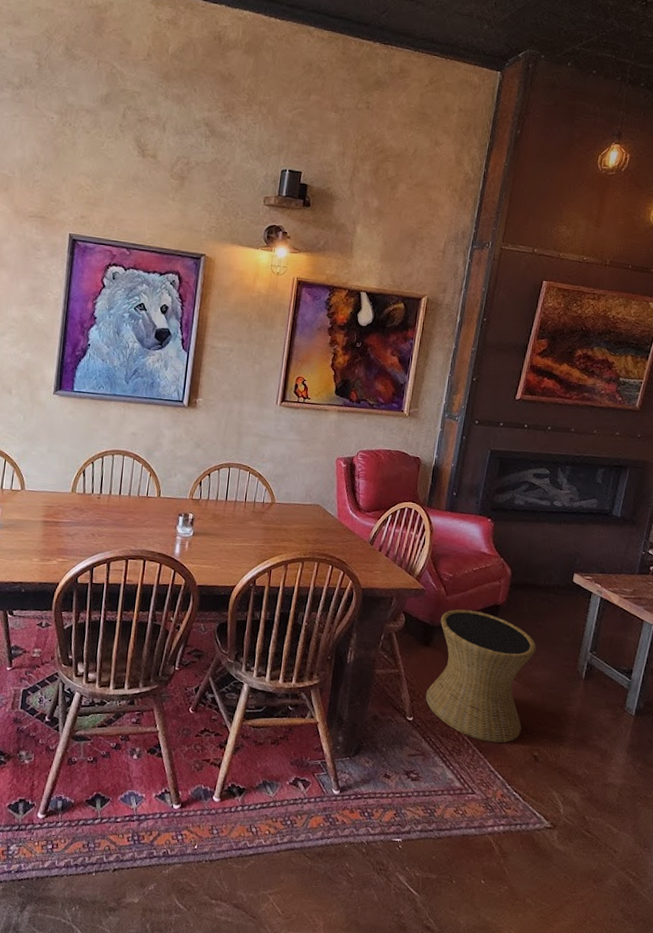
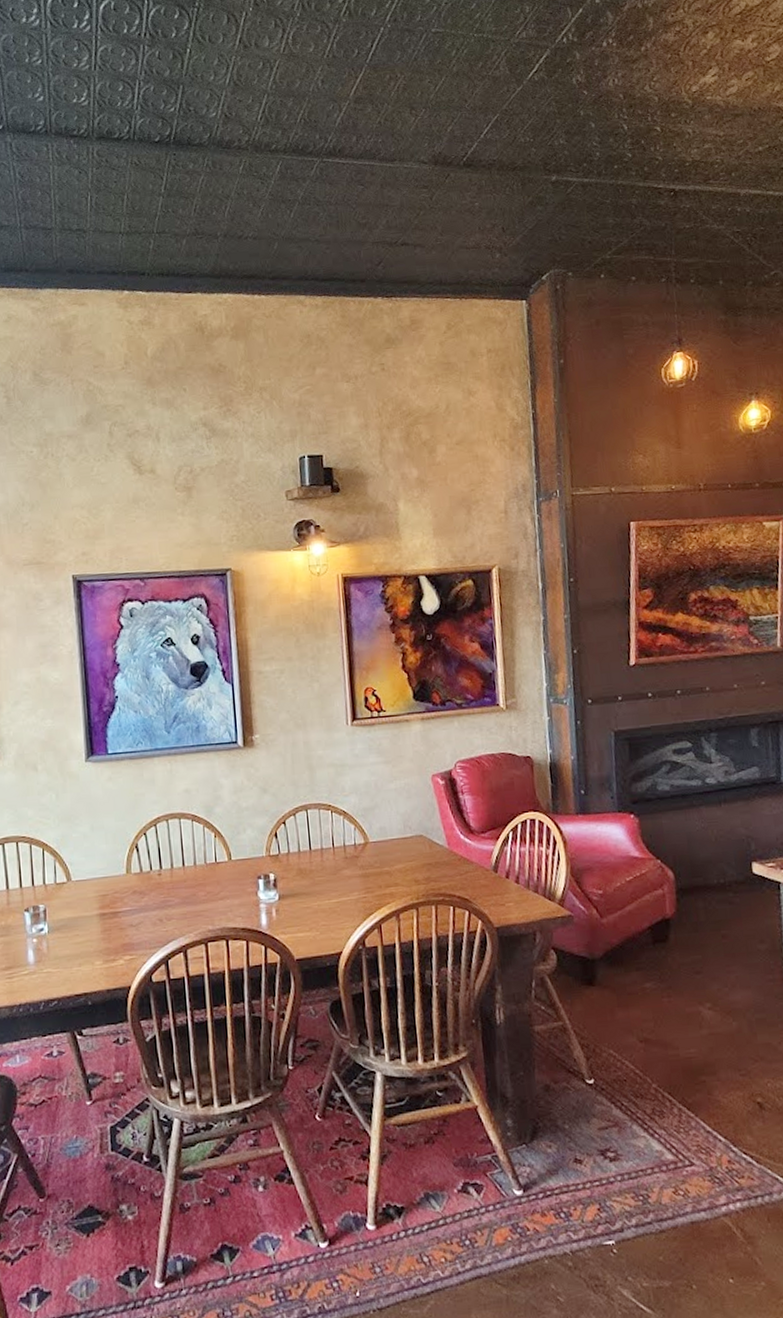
side table: present [425,609,537,743] -> none [599,930,734,1095]

